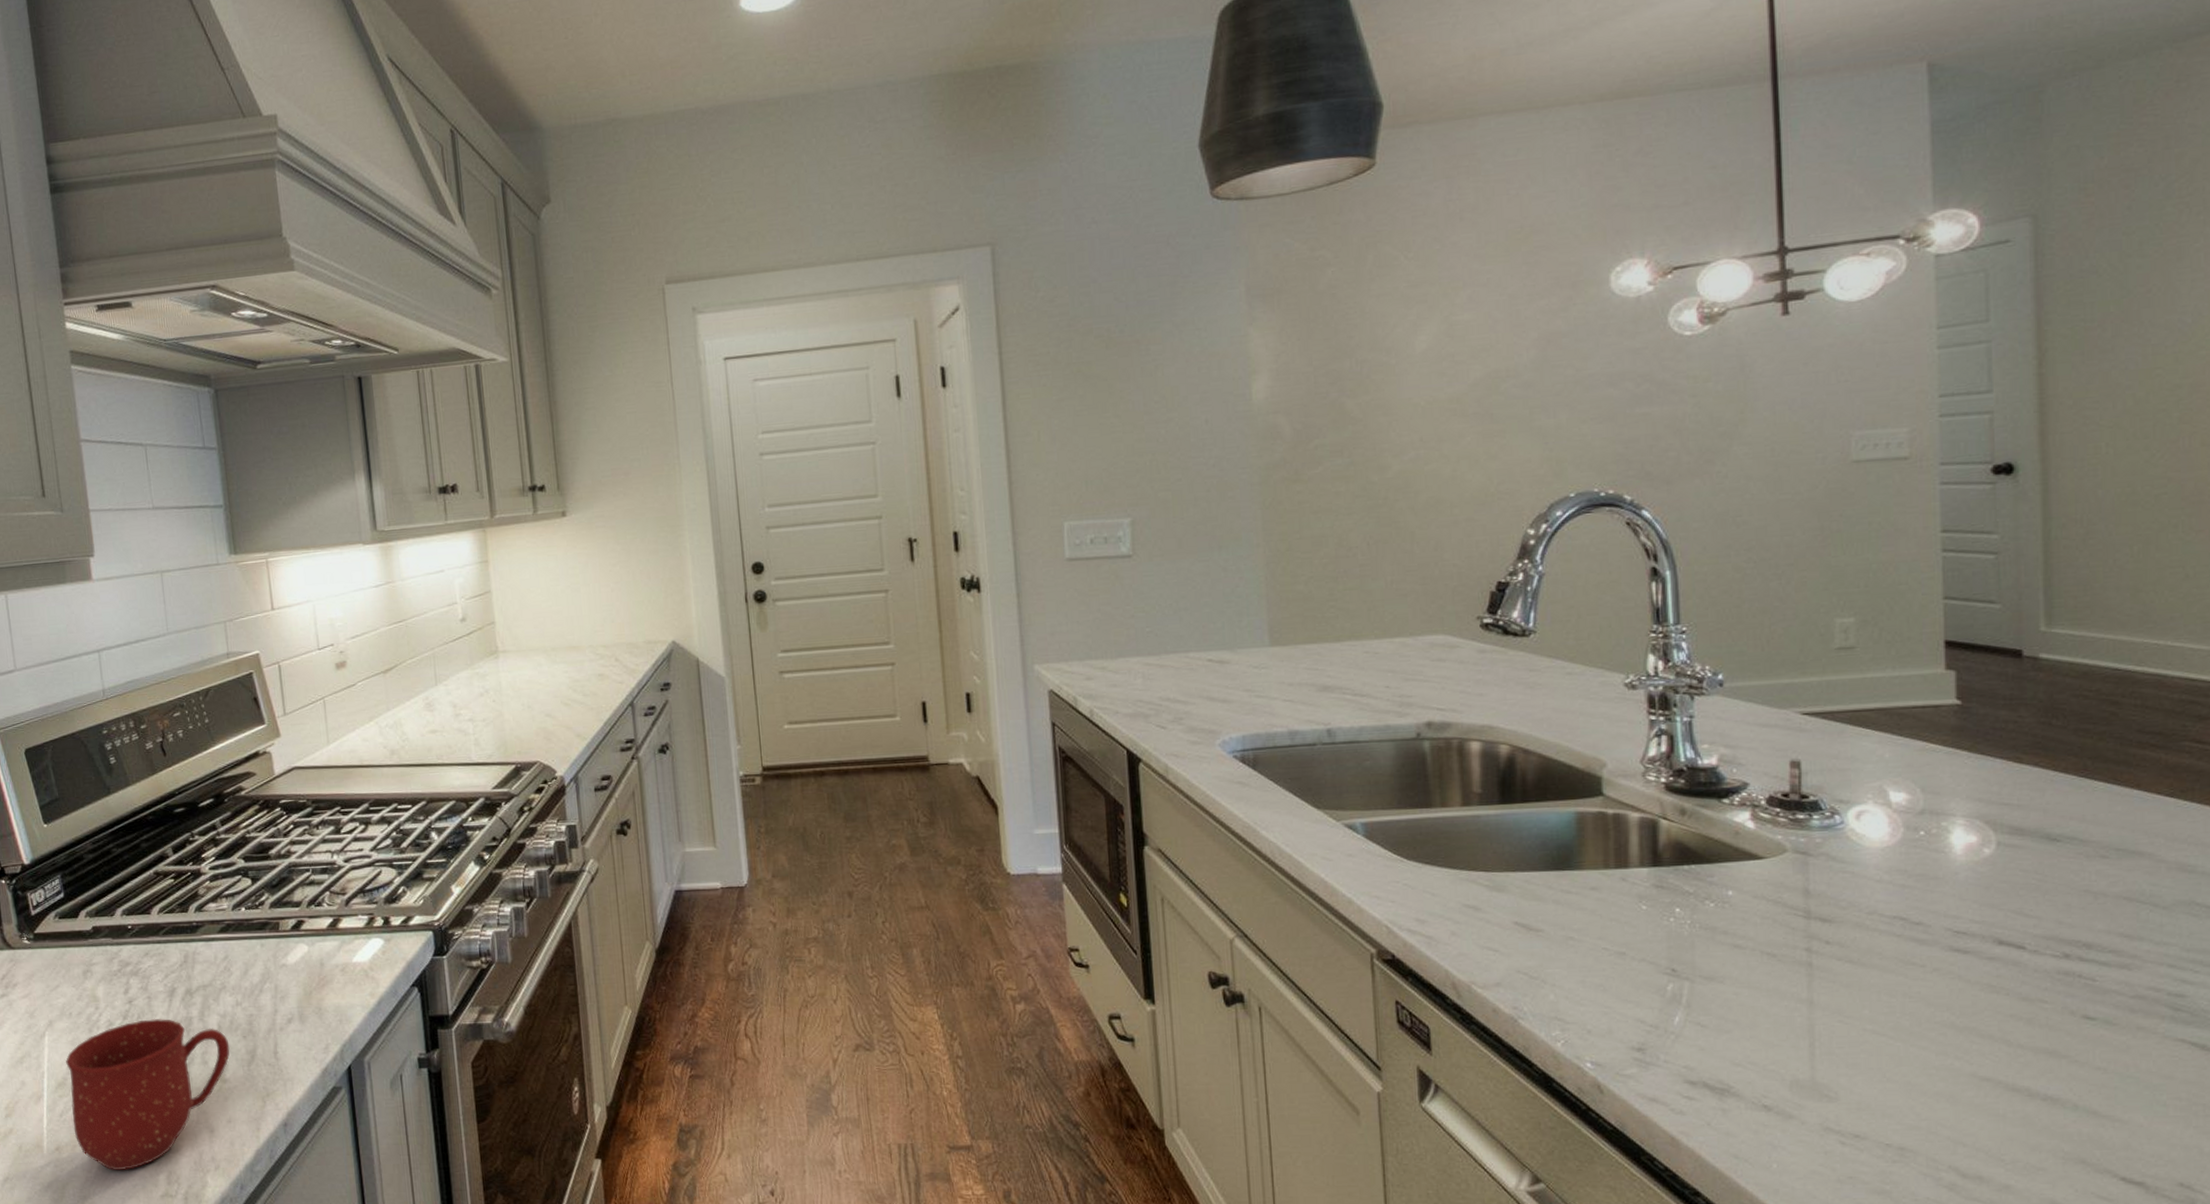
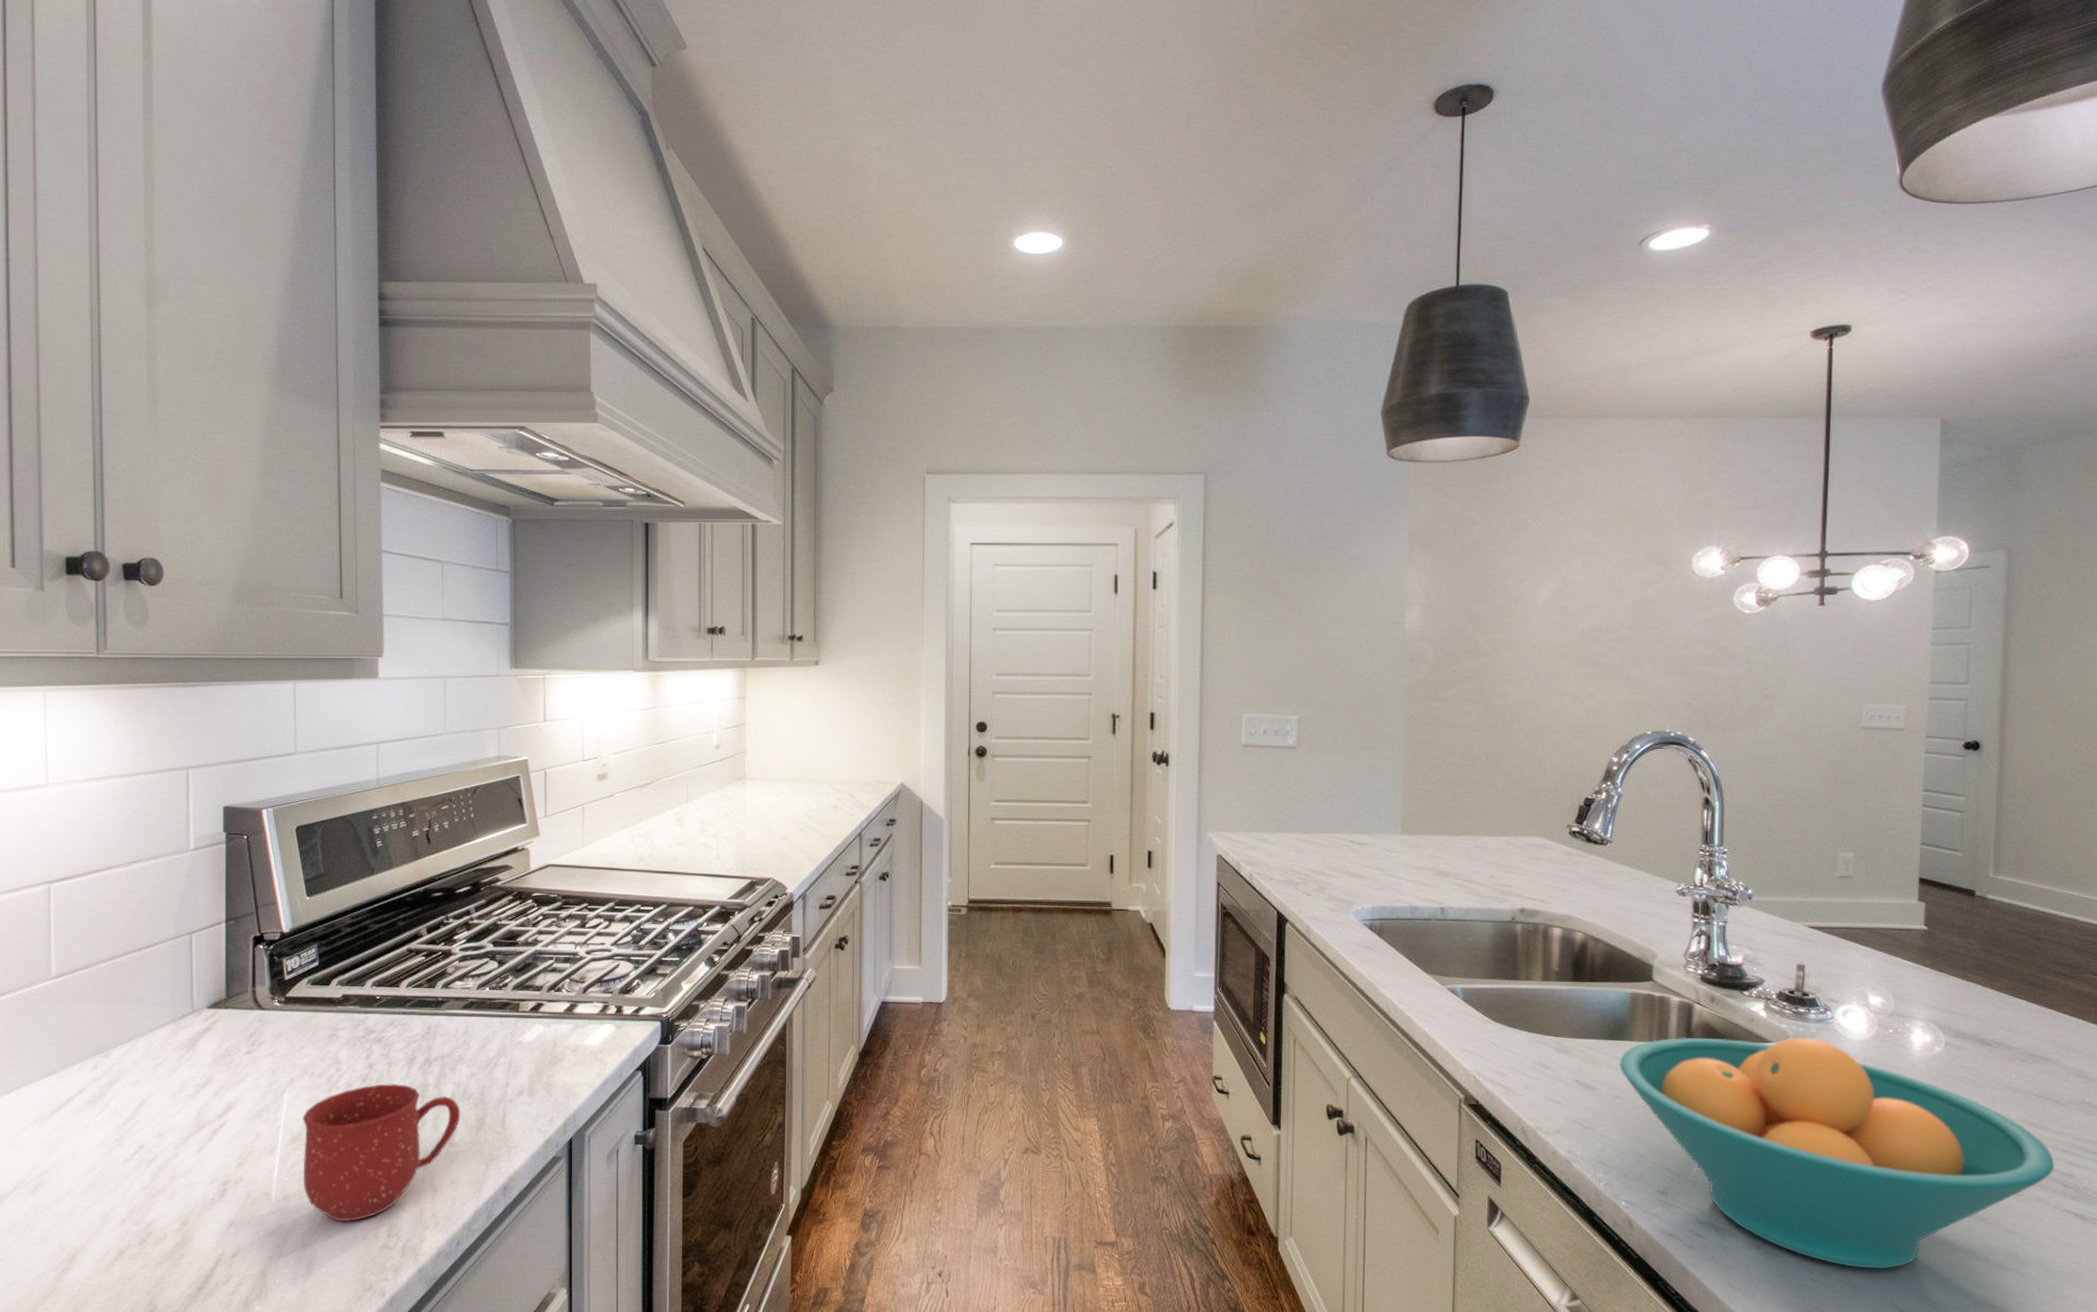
fruit bowl: none [1568,849,2159,1127] -> present [1619,1037,2055,1269]

